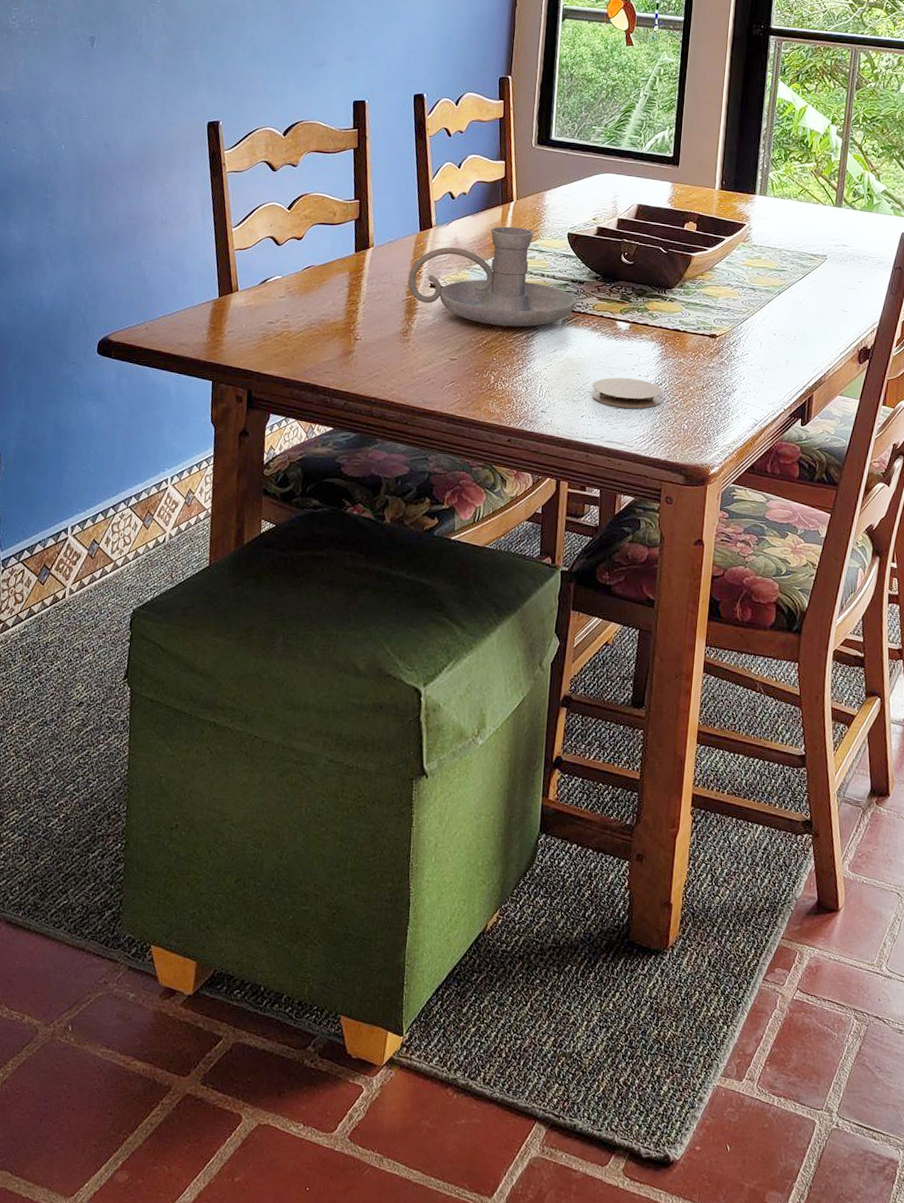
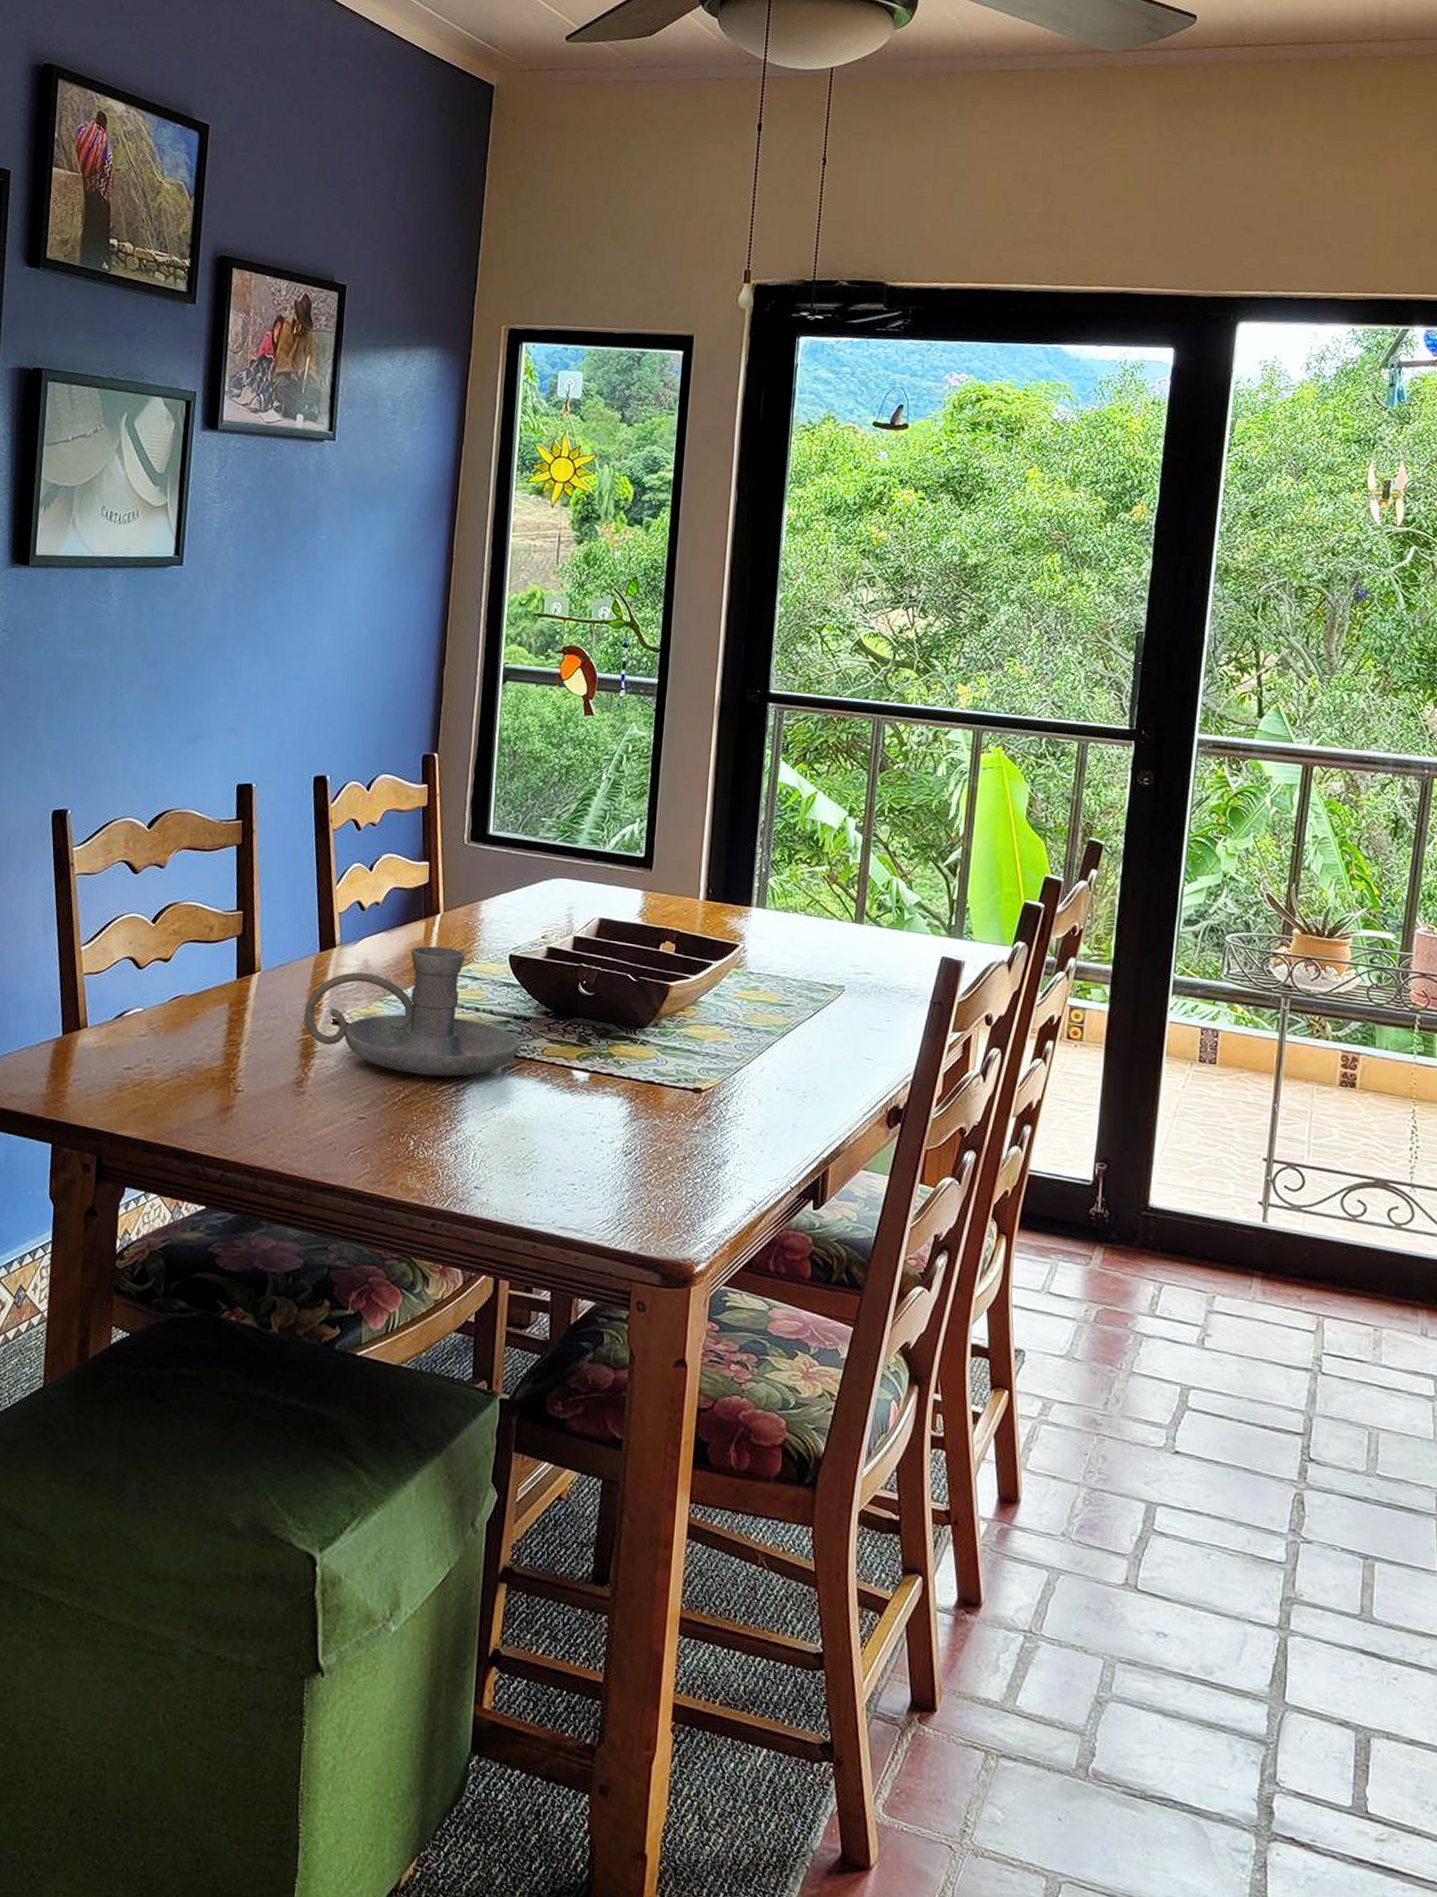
coaster: present [591,377,662,409] -> none [540,1143,632,1185]

